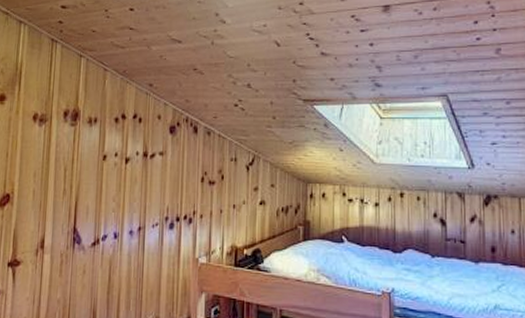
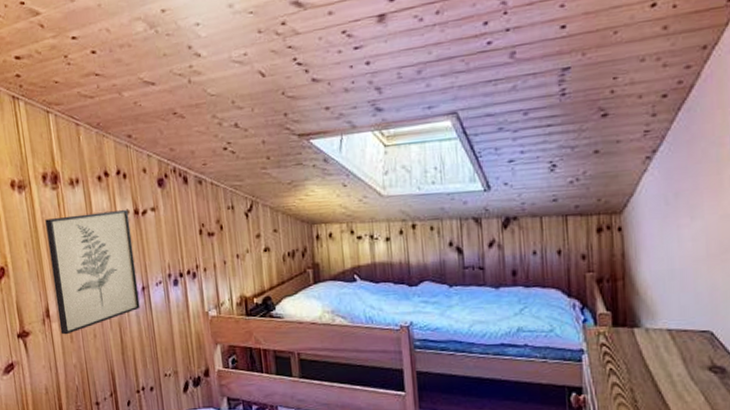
wall art: none [51,151,138,268] -> present [45,210,140,335]

